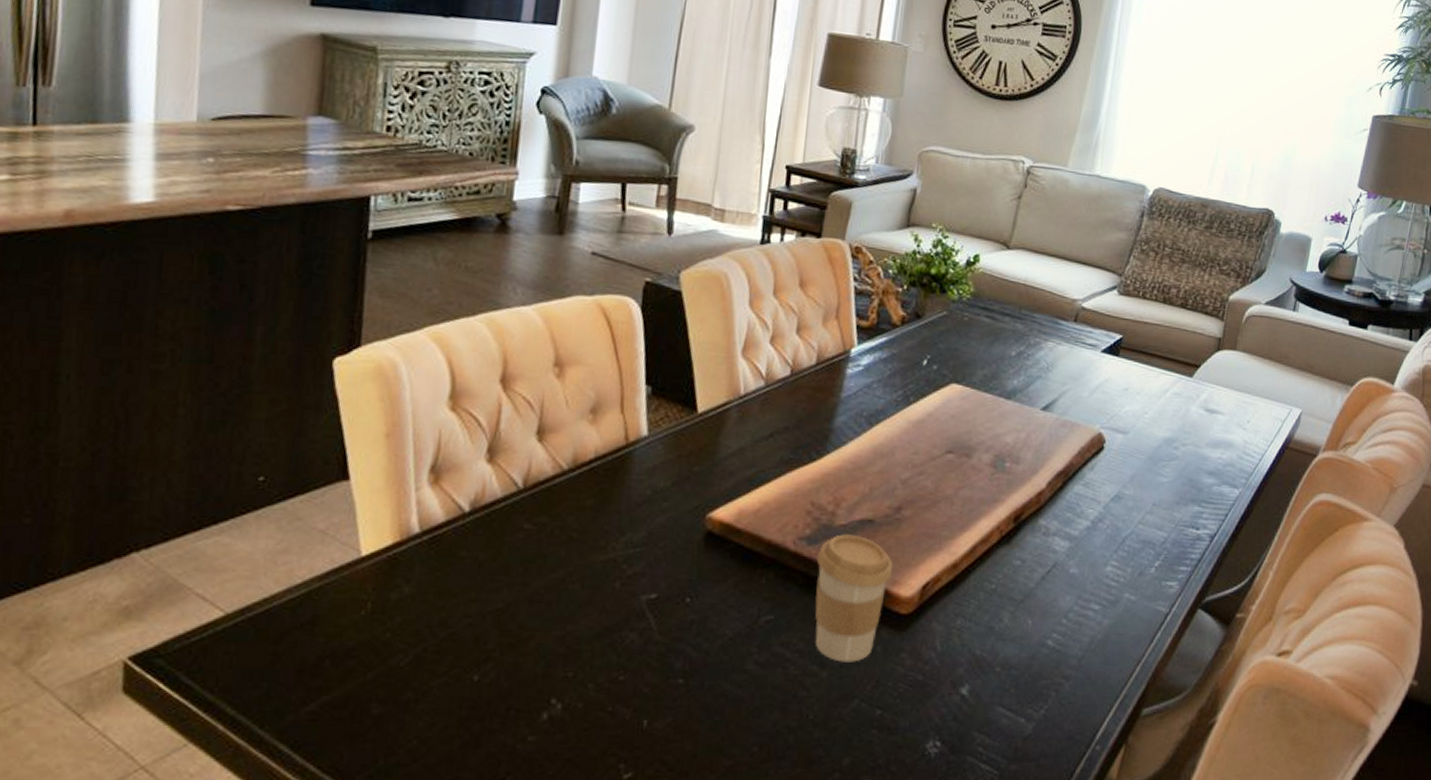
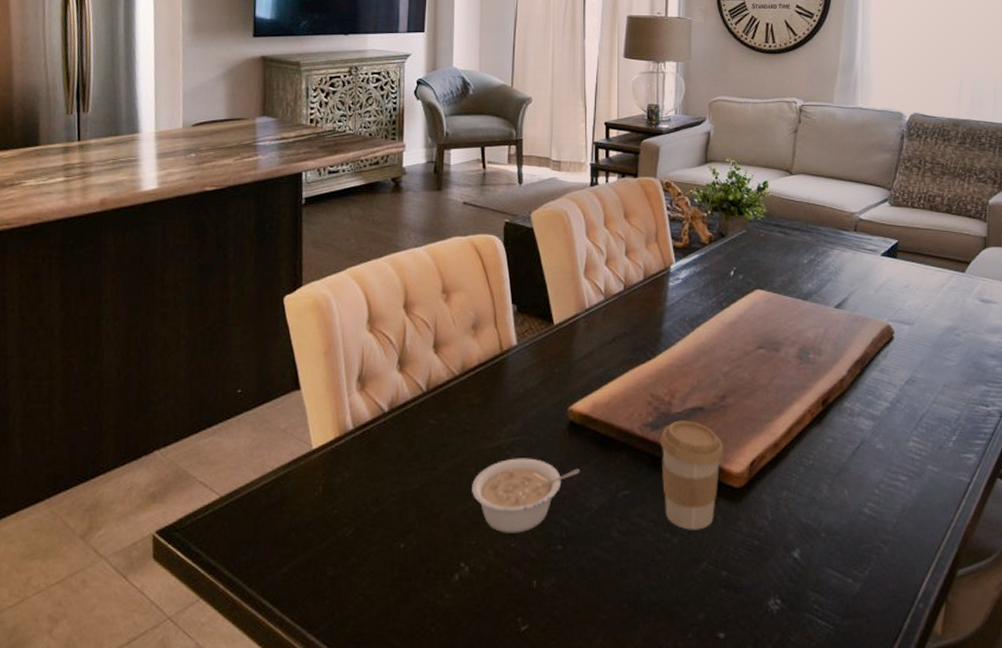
legume: none [573,574,714,664] -> present [472,458,580,533]

